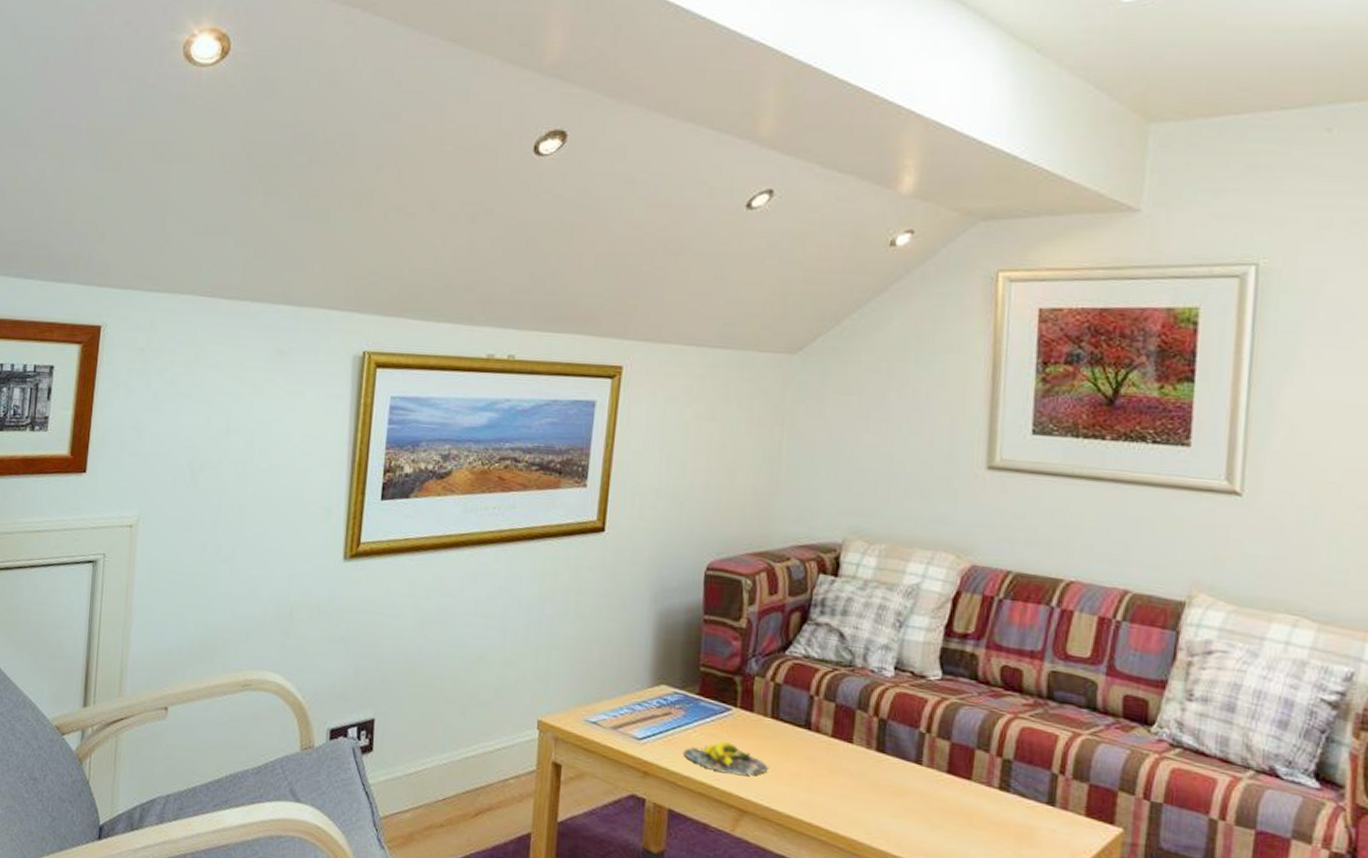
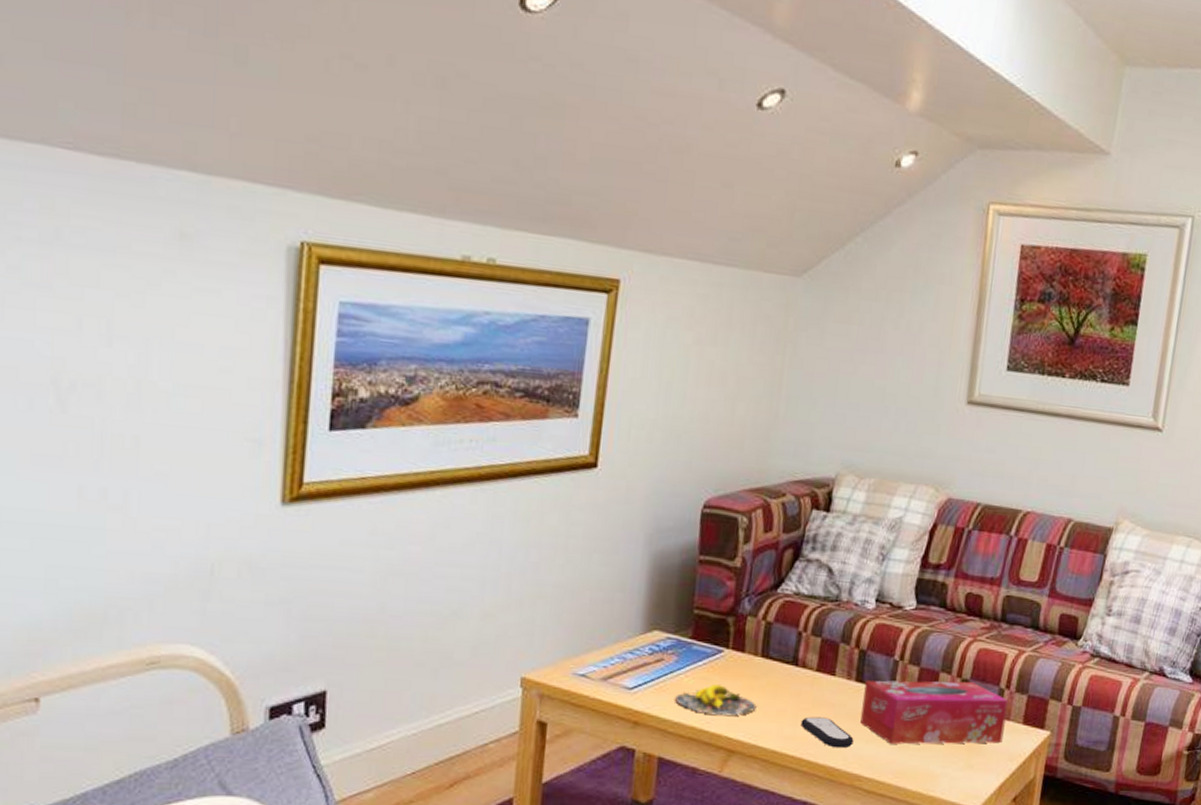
remote control: none [816,783,878,821] -> present [800,716,854,749]
tissue box: none [884,751,1064,835] -> present [860,680,1009,745]

